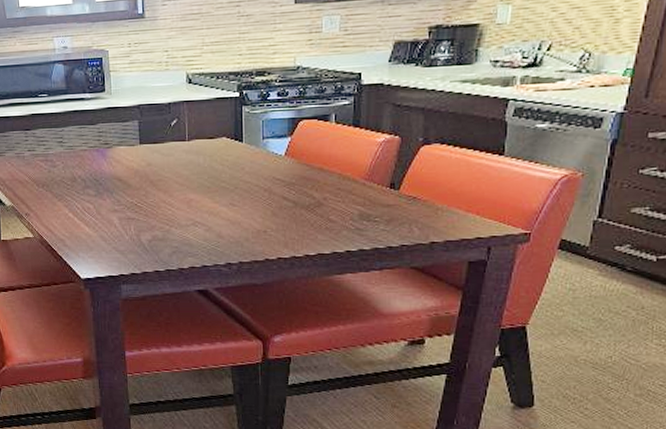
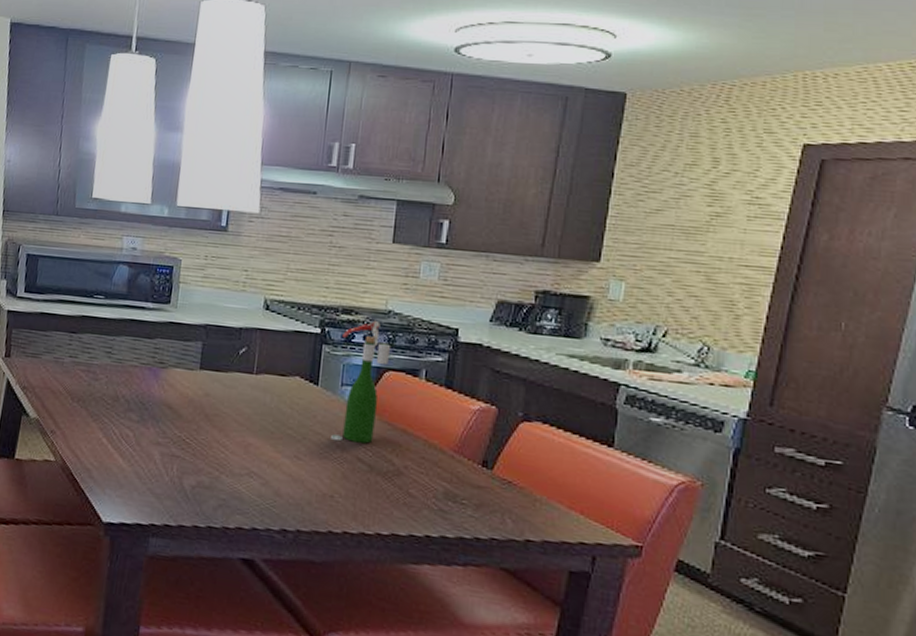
wine bottle: none [259,78,303,186] -> present [331,321,391,444]

